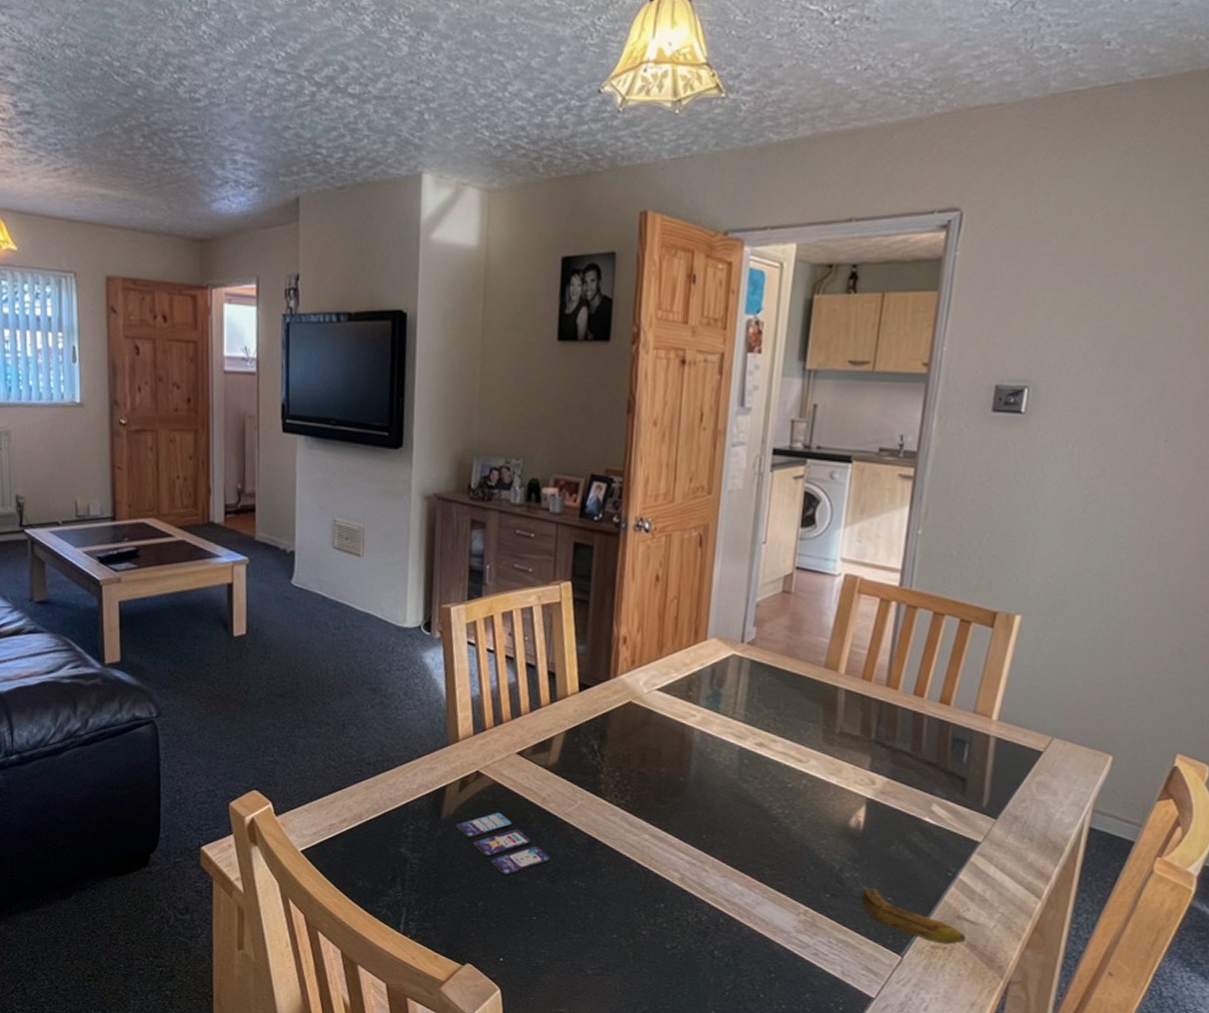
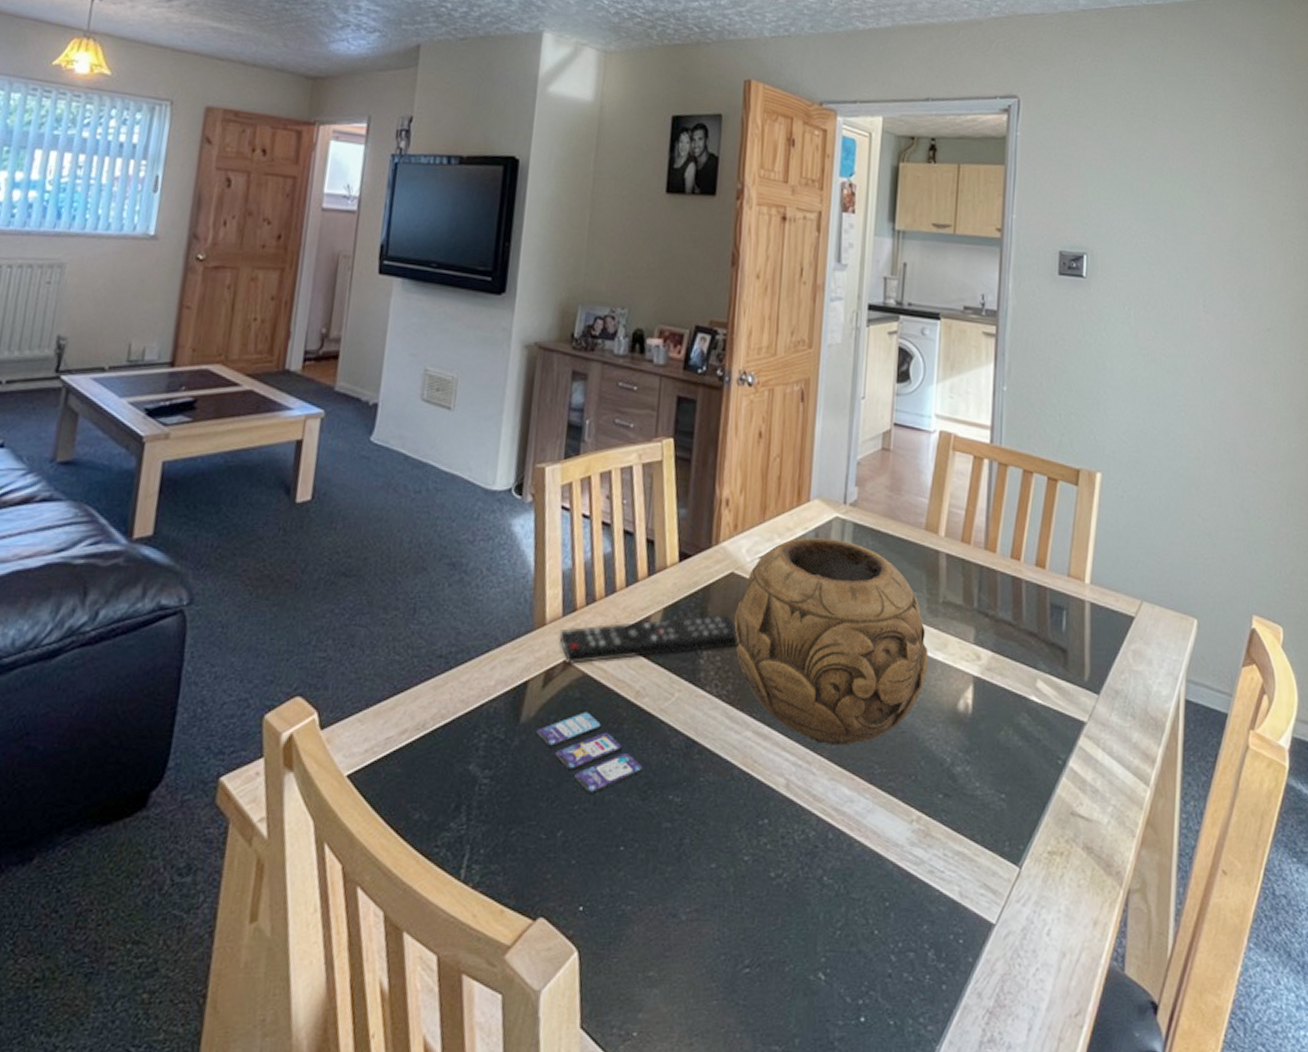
remote control: none [471,737,637,774] -> present [559,614,739,664]
decorative bowl: none [632,672,822,850] -> present [734,536,928,746]
banana: present [860,887,966,945] -> none [974,783,1082,849]

